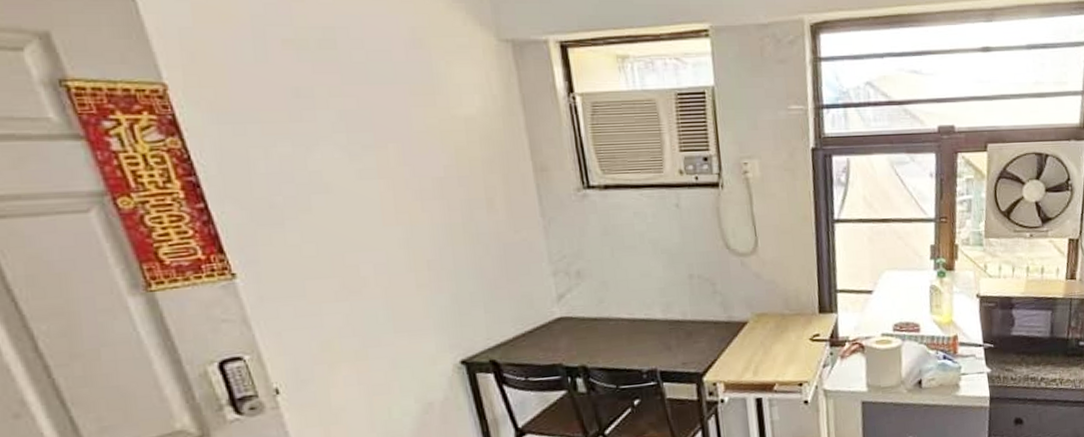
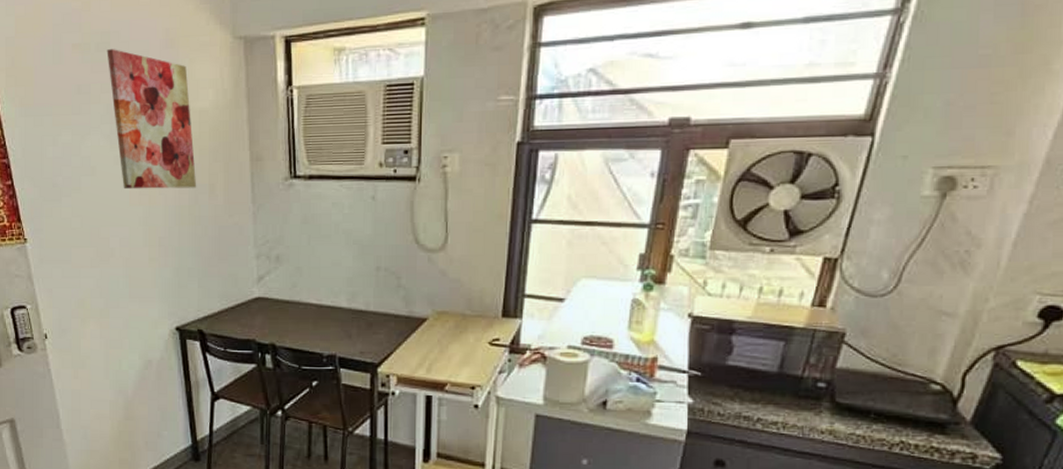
wall art: none [332,47,471,208] -> present [106,49,197,190]

